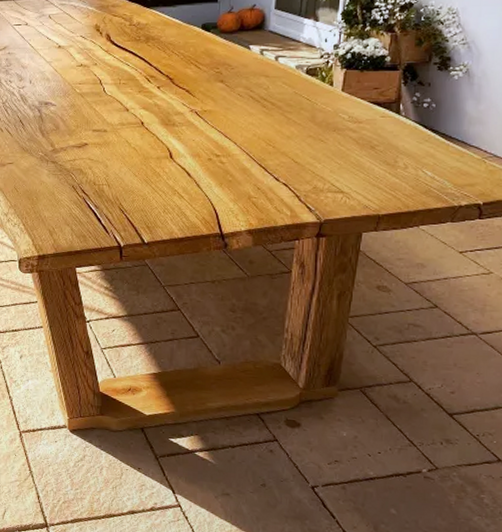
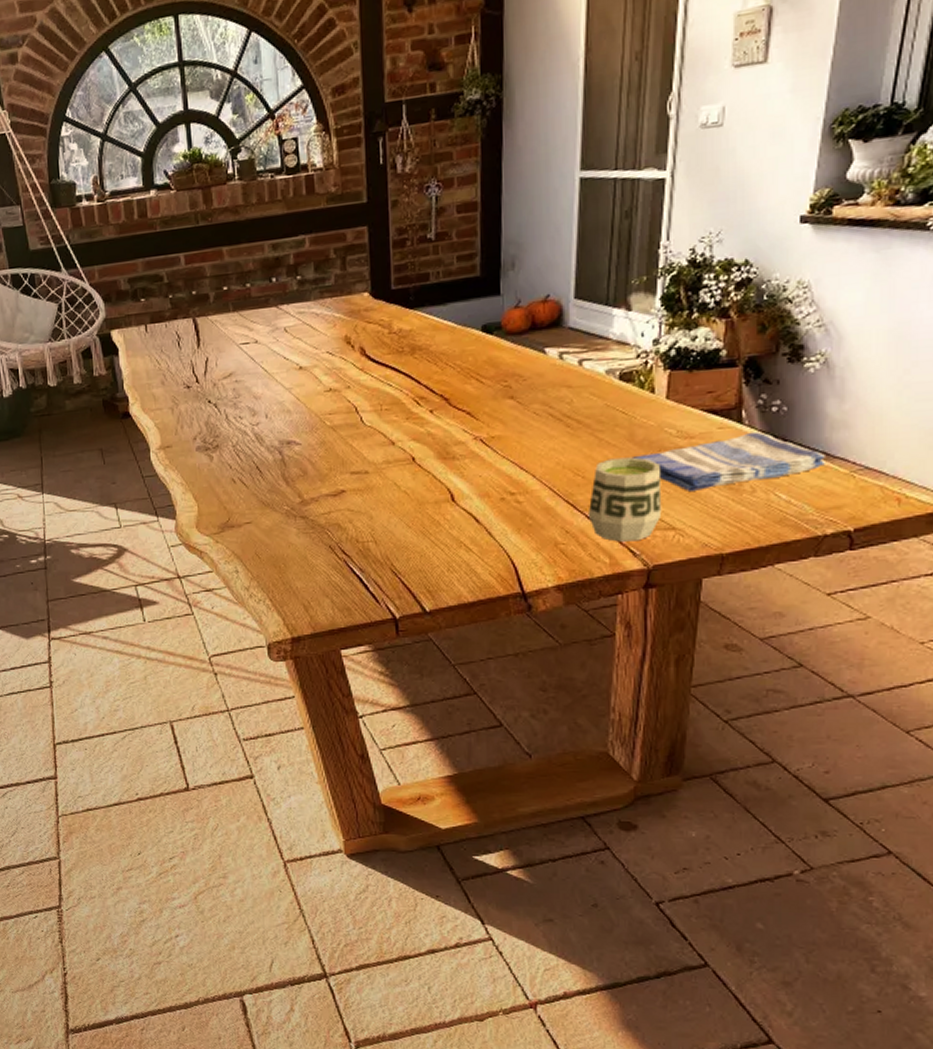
cup: none [275,134,335,200] -> present [587,457,662,542]
dish towel: none [312,122,463,164] -> present [631,431,825,491]

